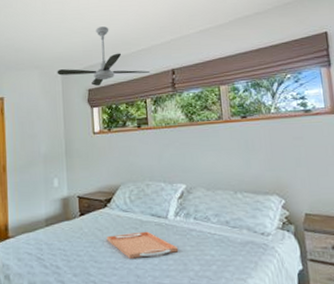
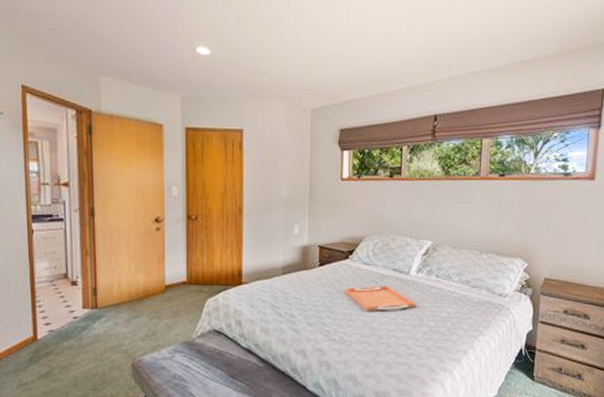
ceiling fan: present [57,26,151,86] -> none [306,55,411,126]

